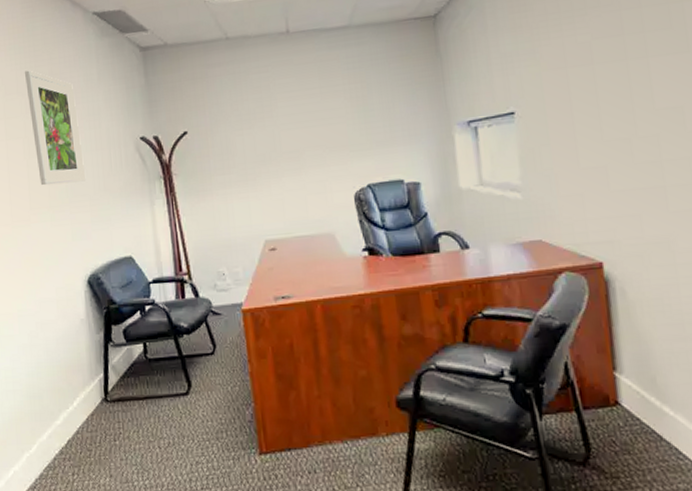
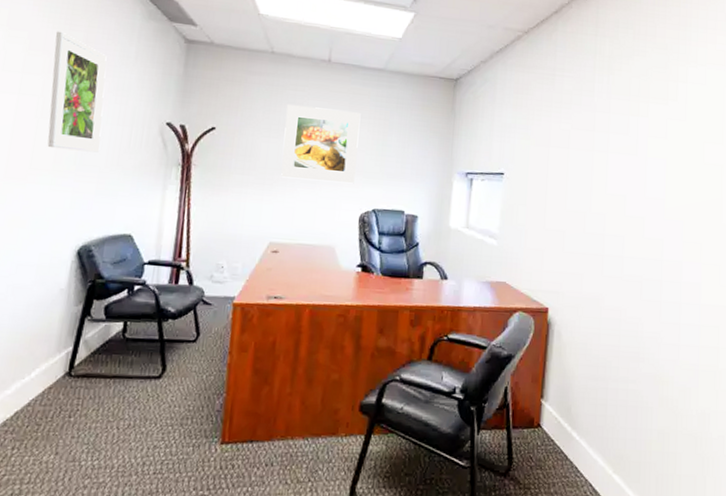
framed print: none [254,81,341,170] -> present [281,105,361,184]

